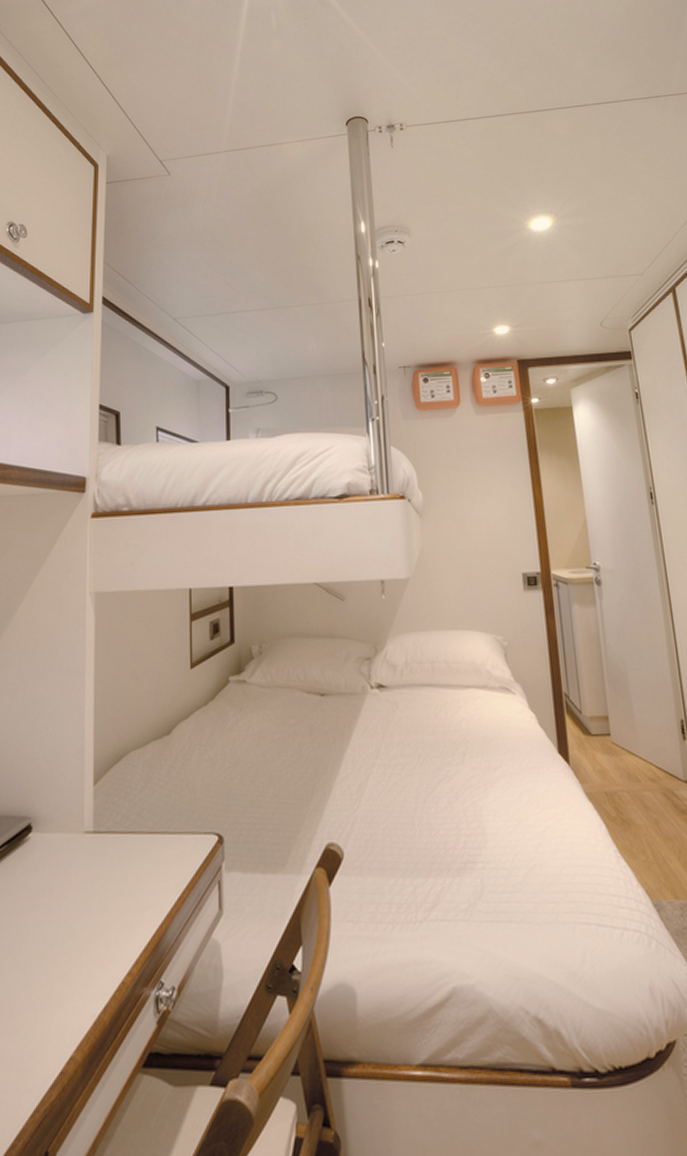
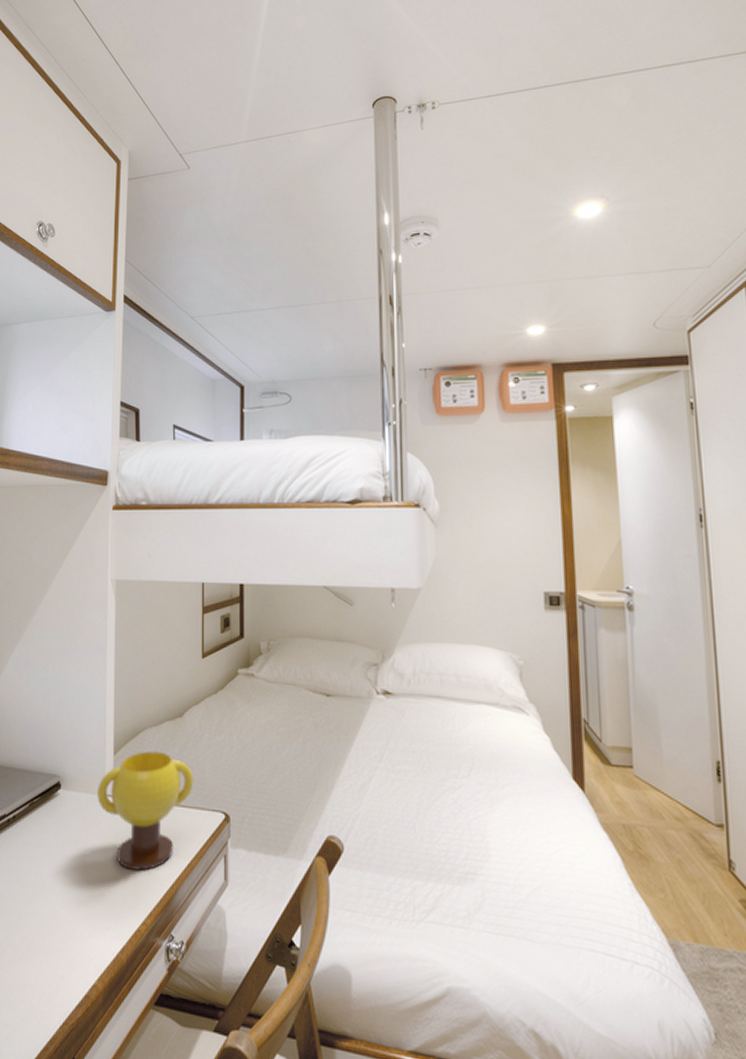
mug: none [75,775,184,914] -> present [97,751,194,871]

